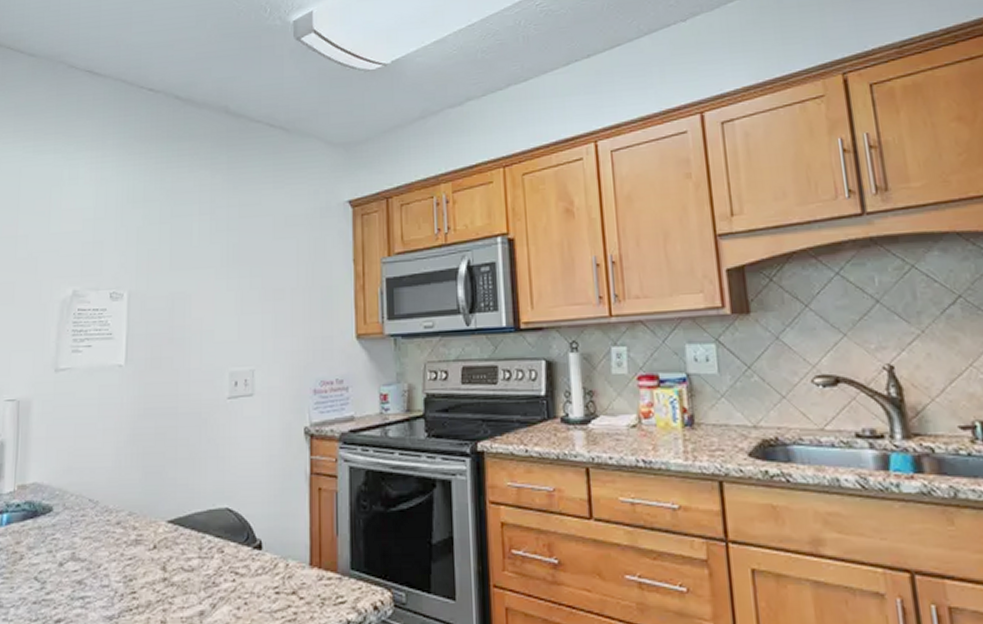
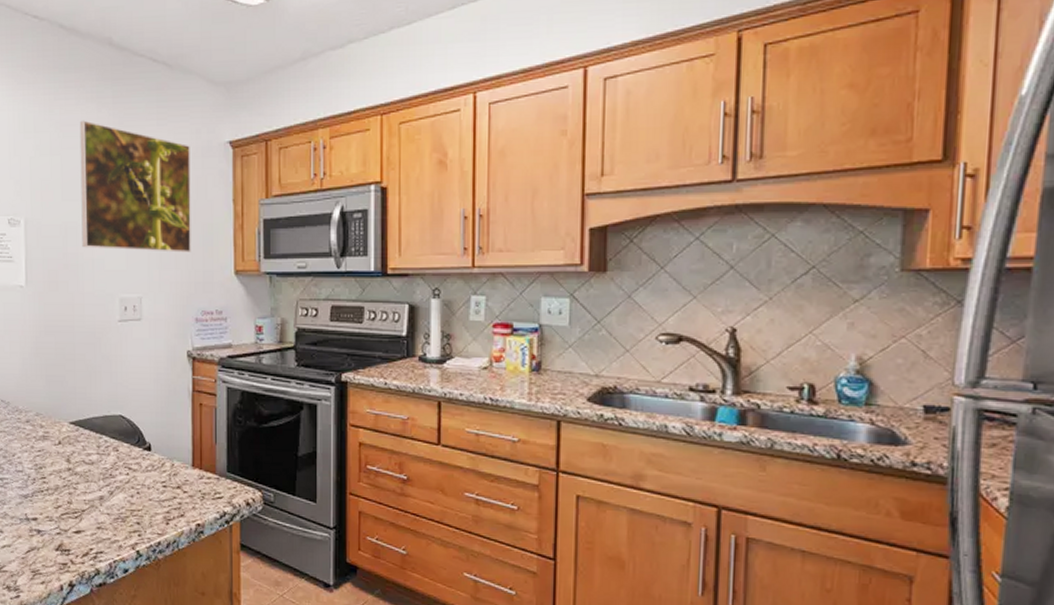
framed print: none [190,187,309,320] -> present [79,120,191,252]

